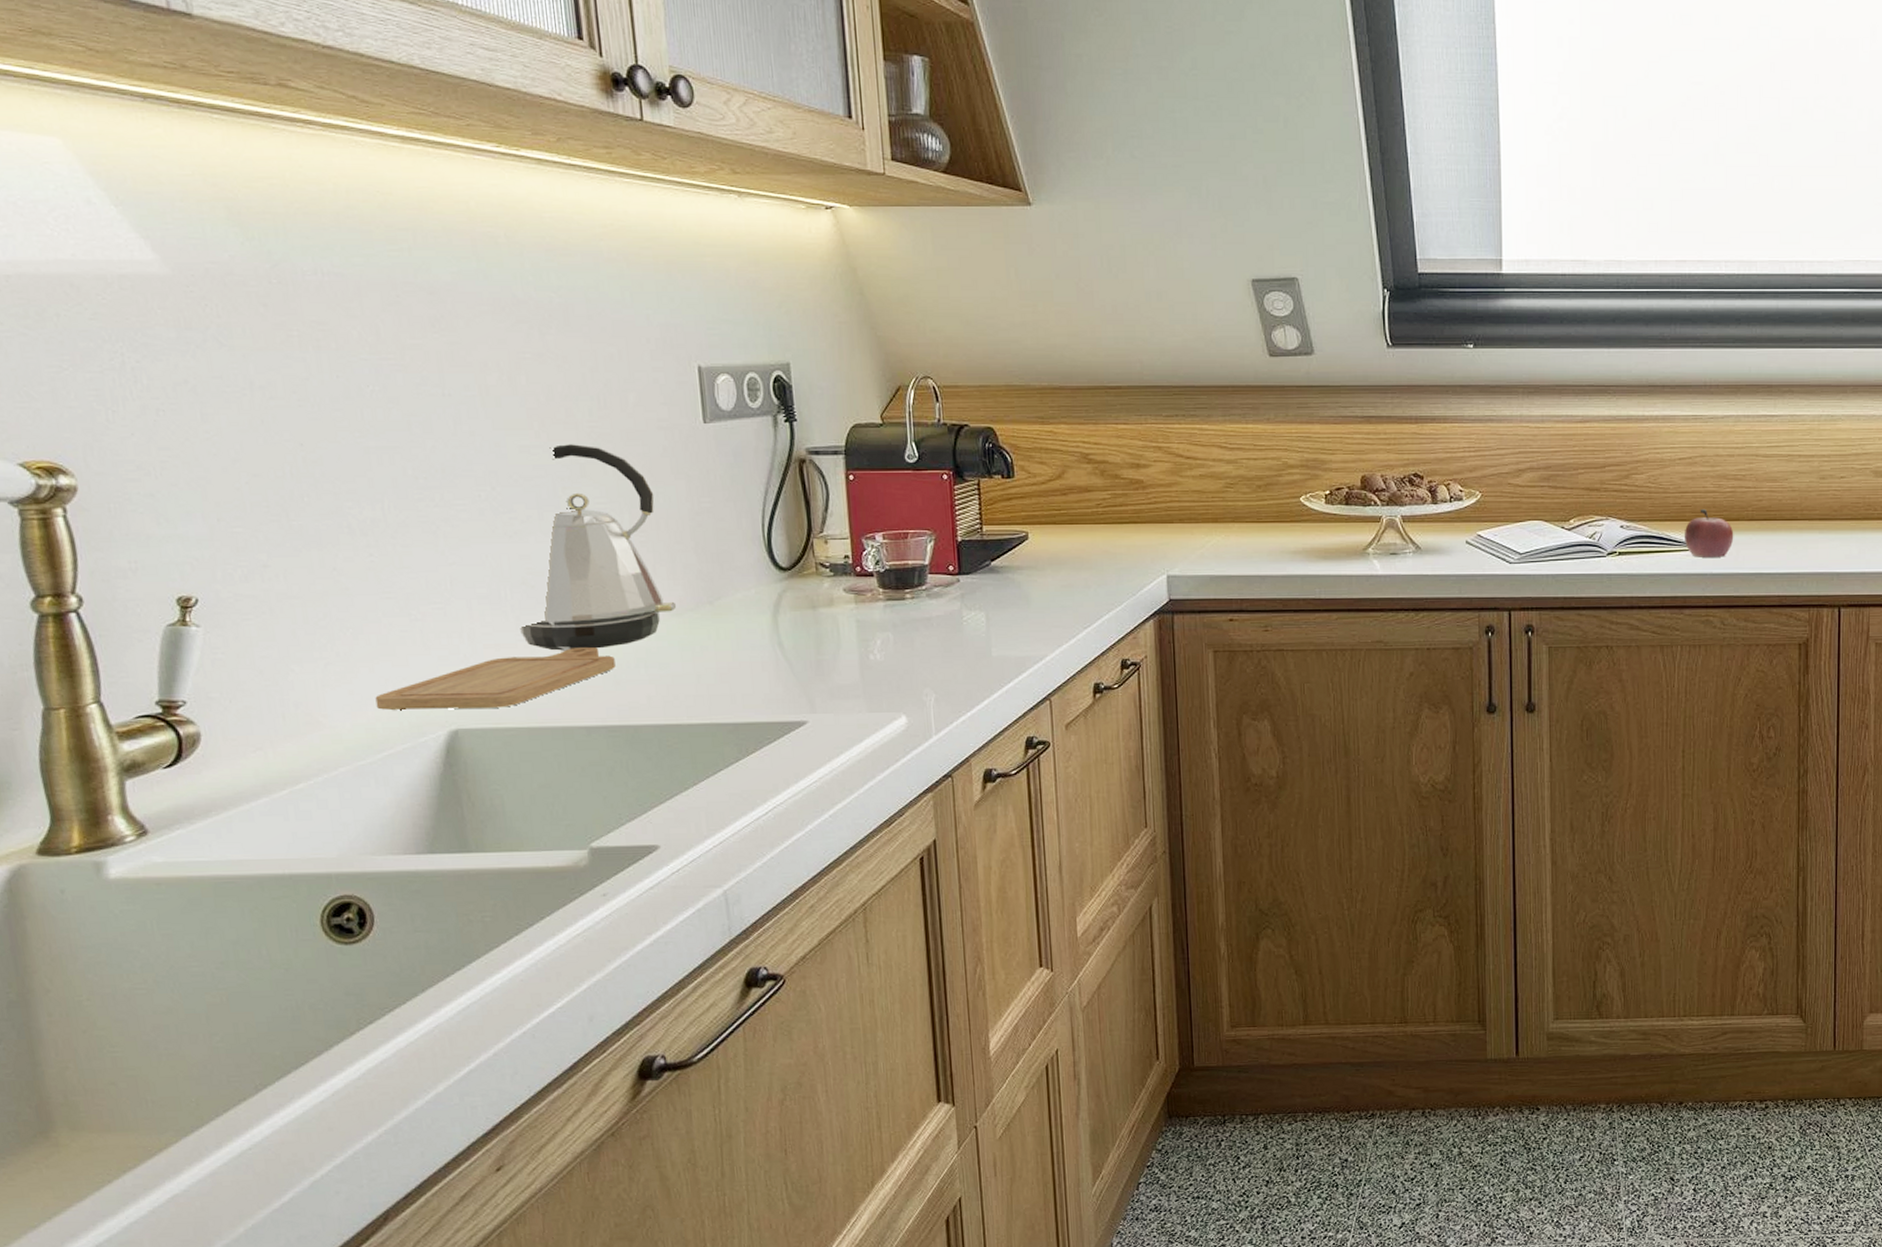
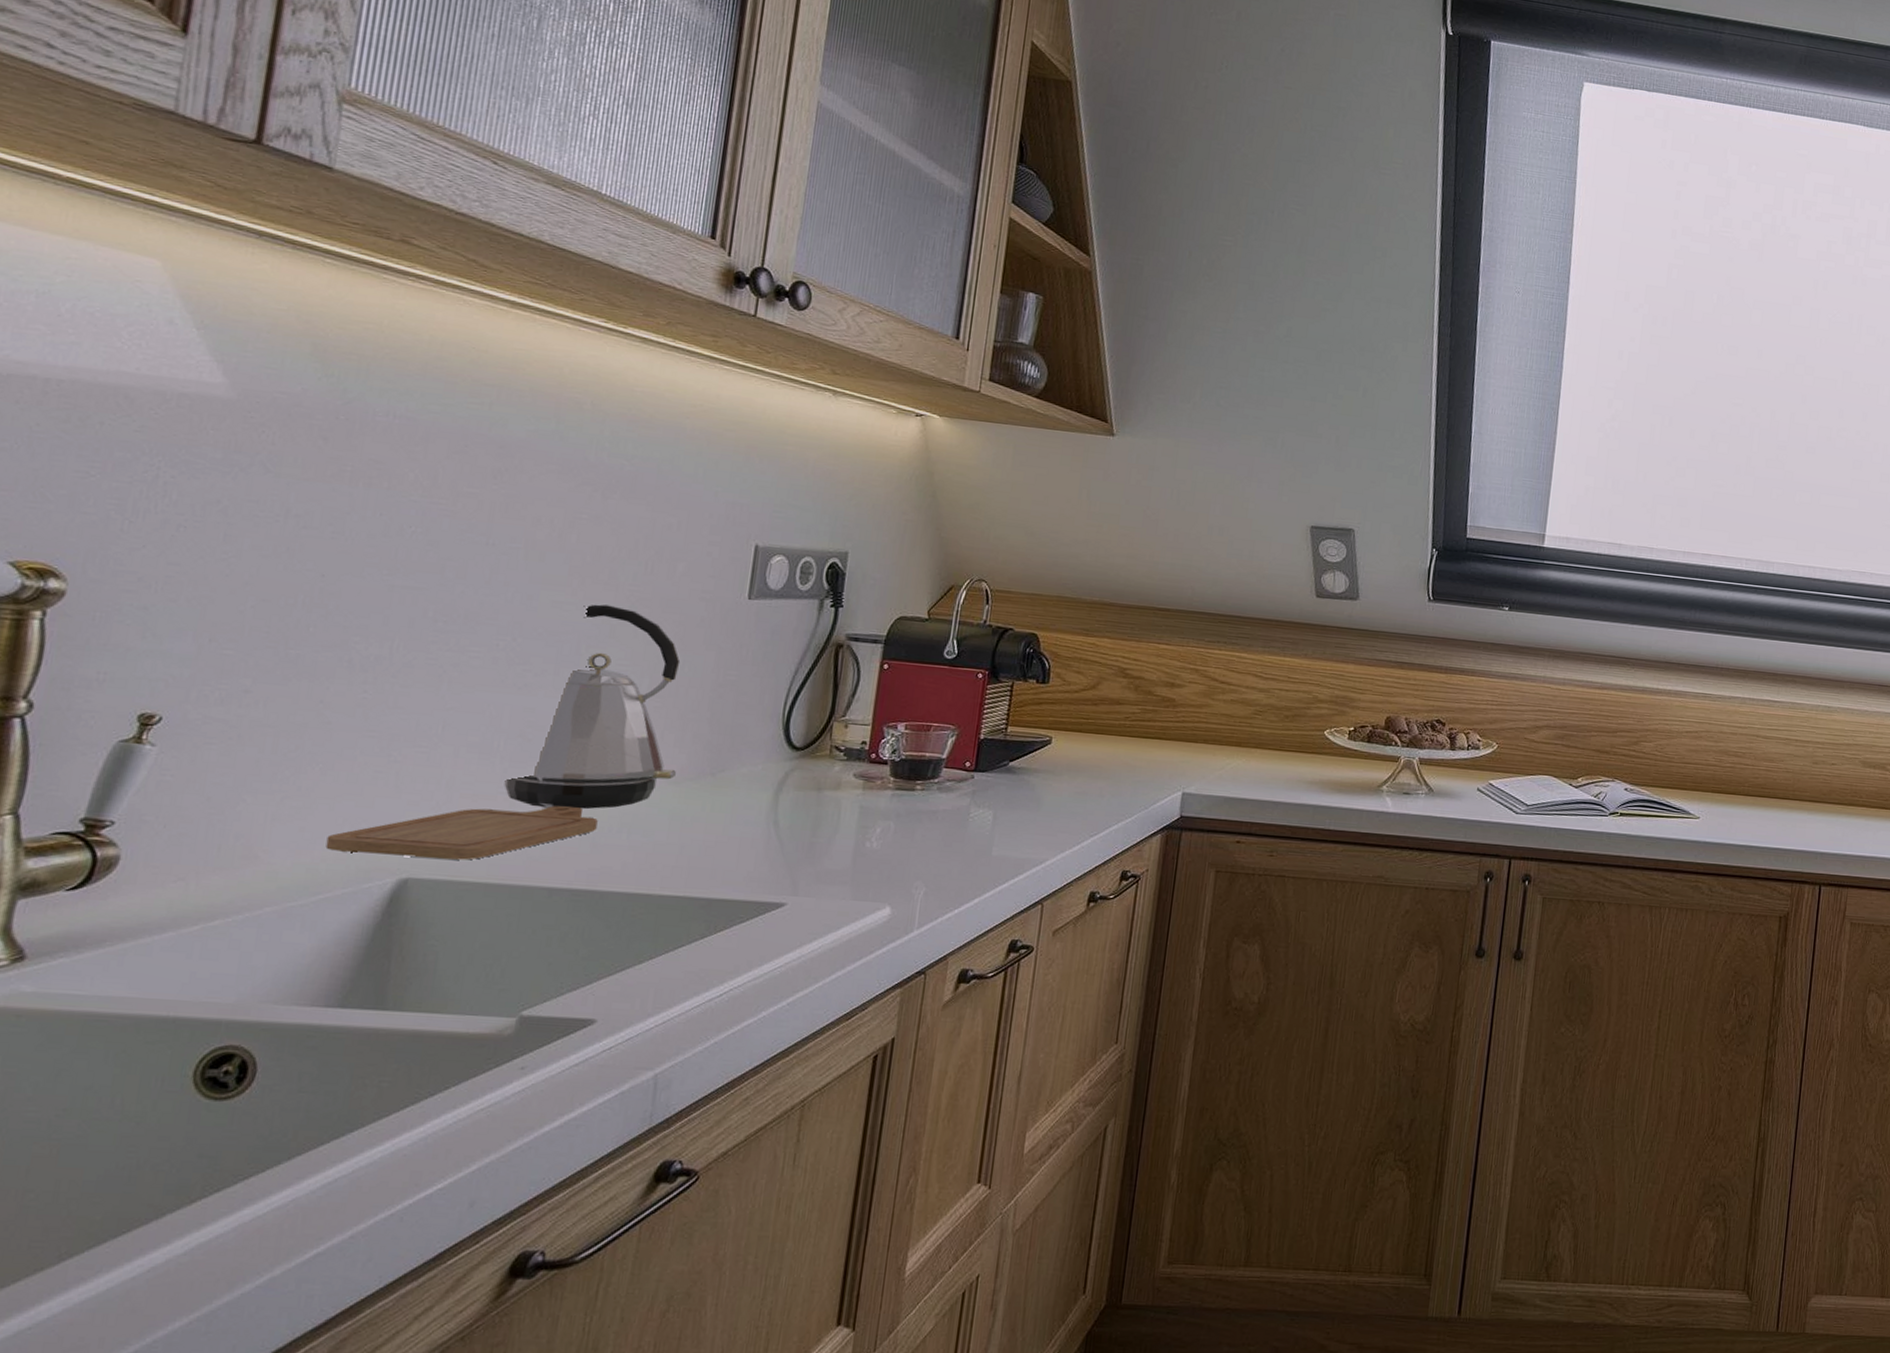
fruit: present [1684,509,1734,557] -> none [1682,781,1730,827]

